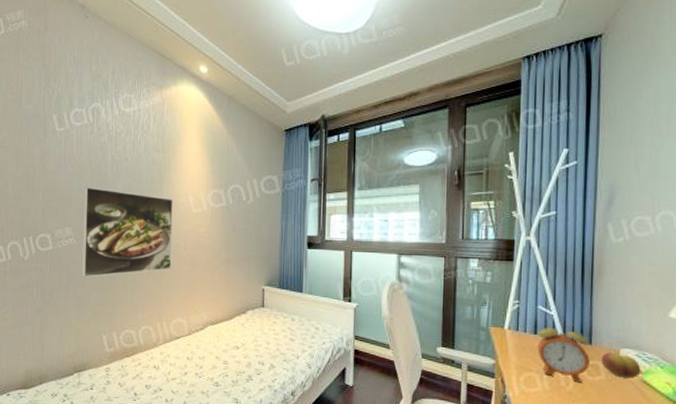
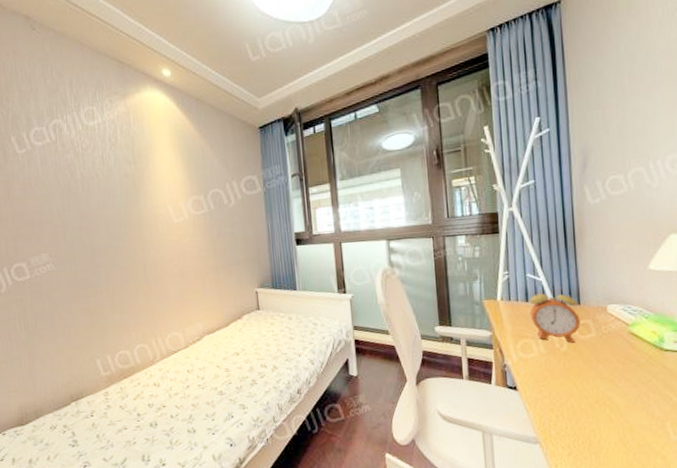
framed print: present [81,187,173,277] -> none [55,208,159,303]
fruit: present [601,352,641,378] -> none [590,309,628,333]

